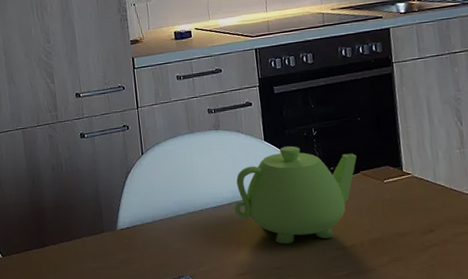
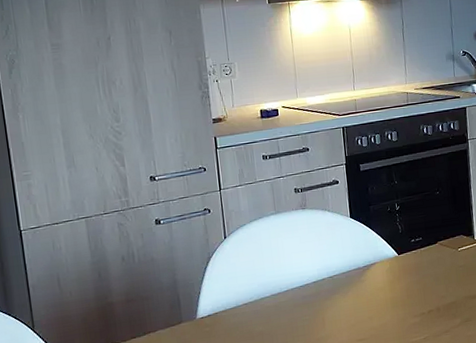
teapot: present [234,146,357,245] -> none [320,221,435,317]

